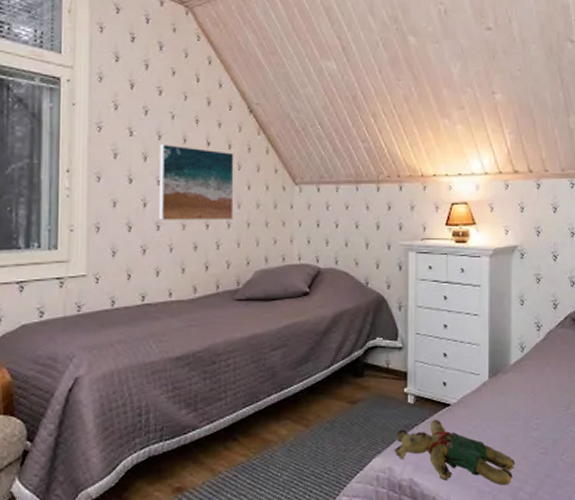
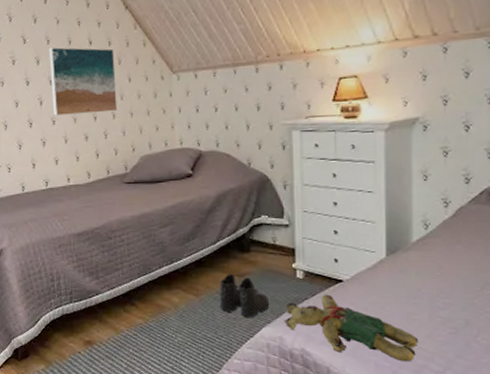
boots: none [331,400,381,448] -> present [220,274,270,317]

